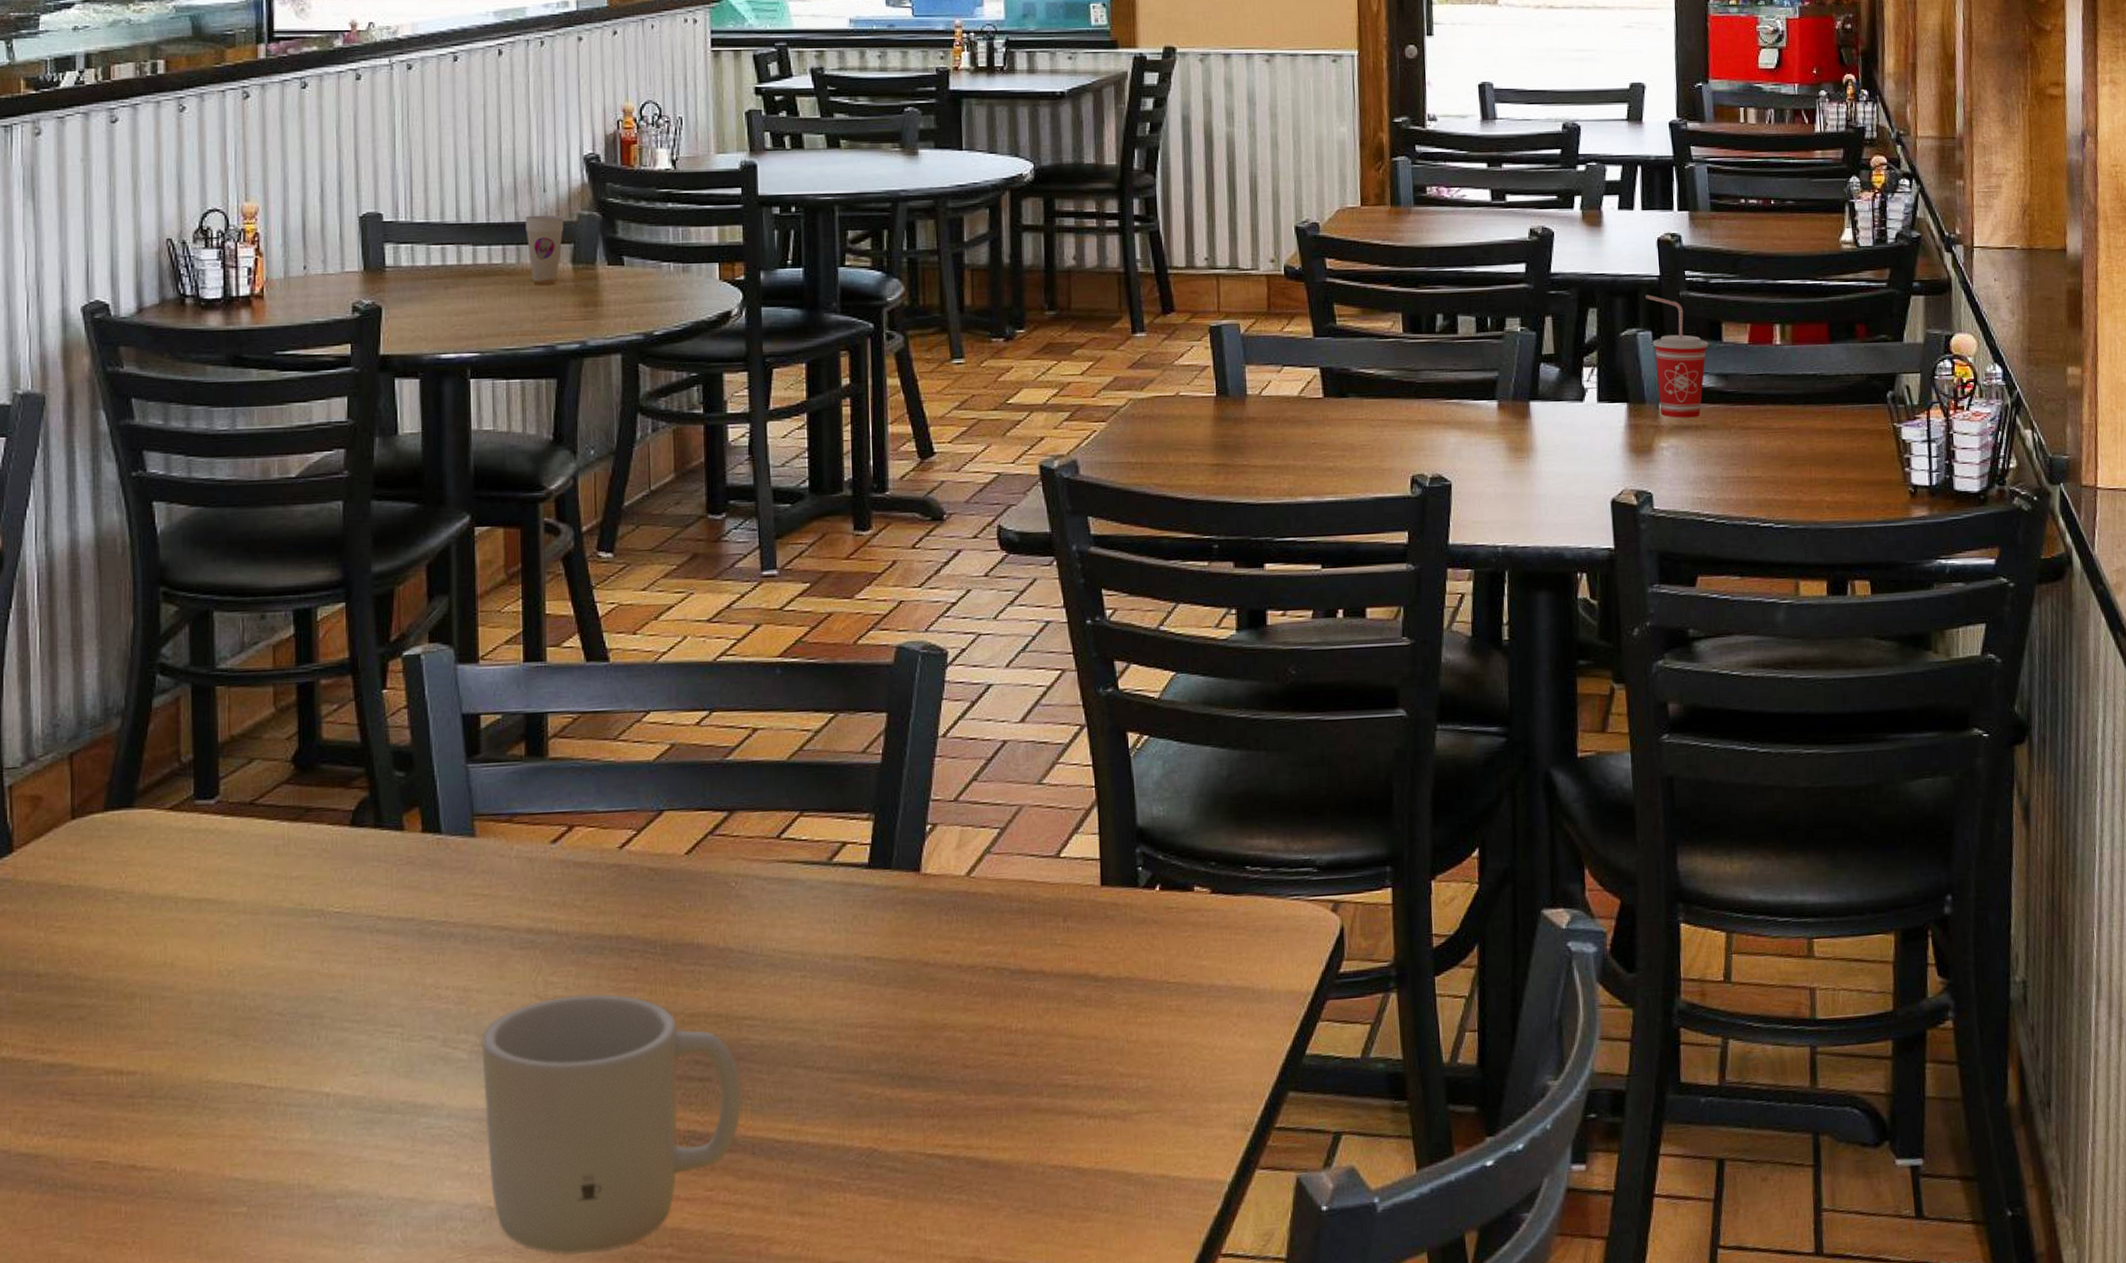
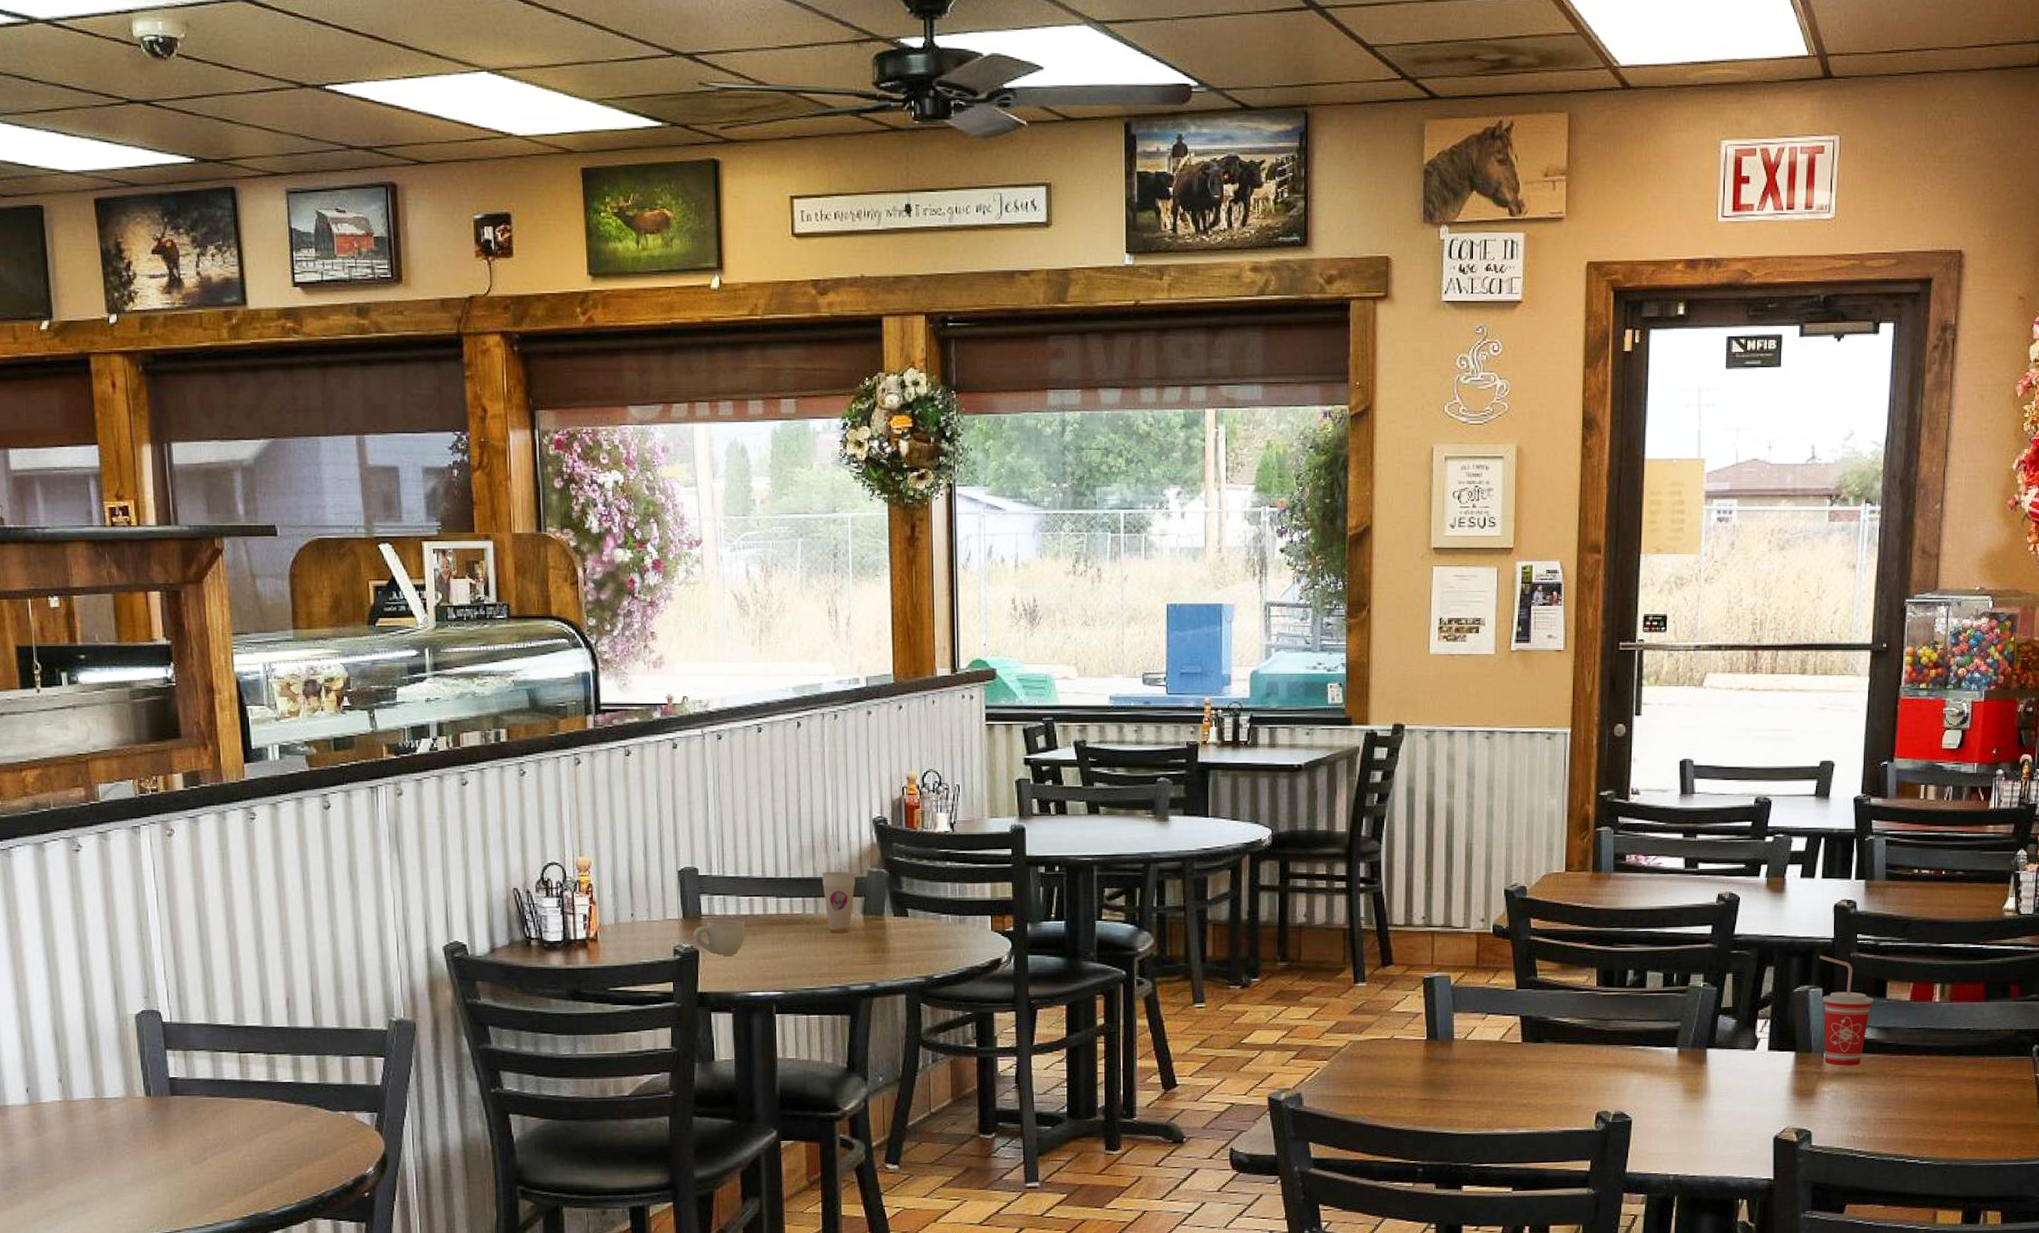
cup: none [376,272,437,313] -> present [693,920,746,956]

